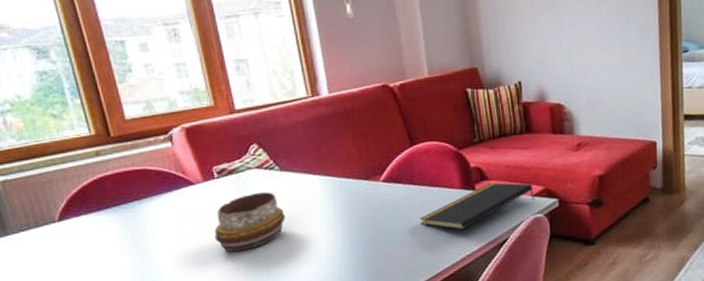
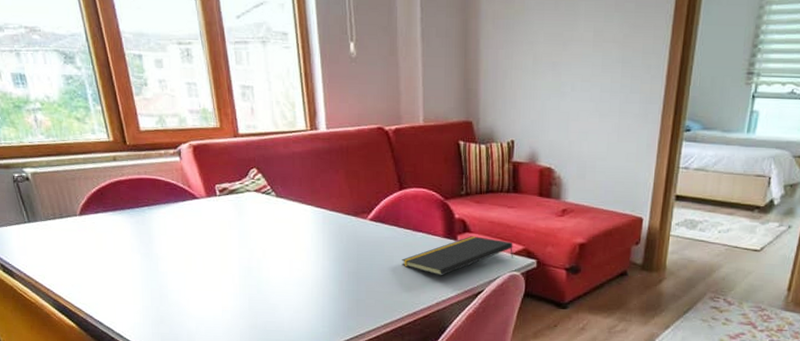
decorative bowl: present [214,192,286,252] -> none [214,214,278,266]

